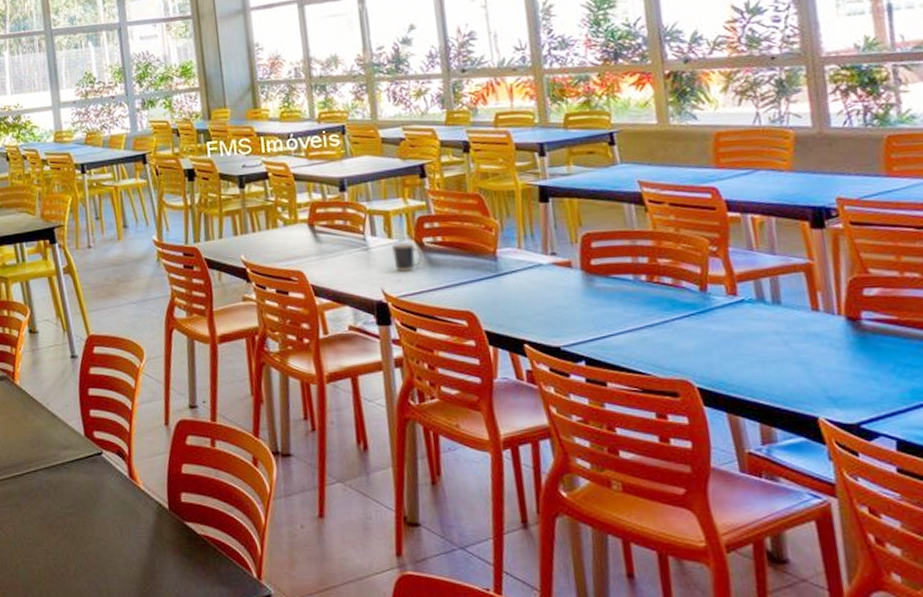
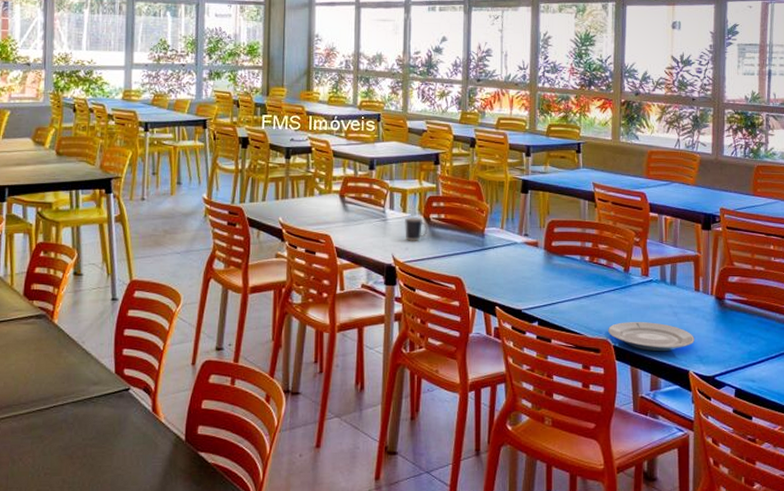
plate: none [686,355,821,393] -> present [608,322,694,352]

